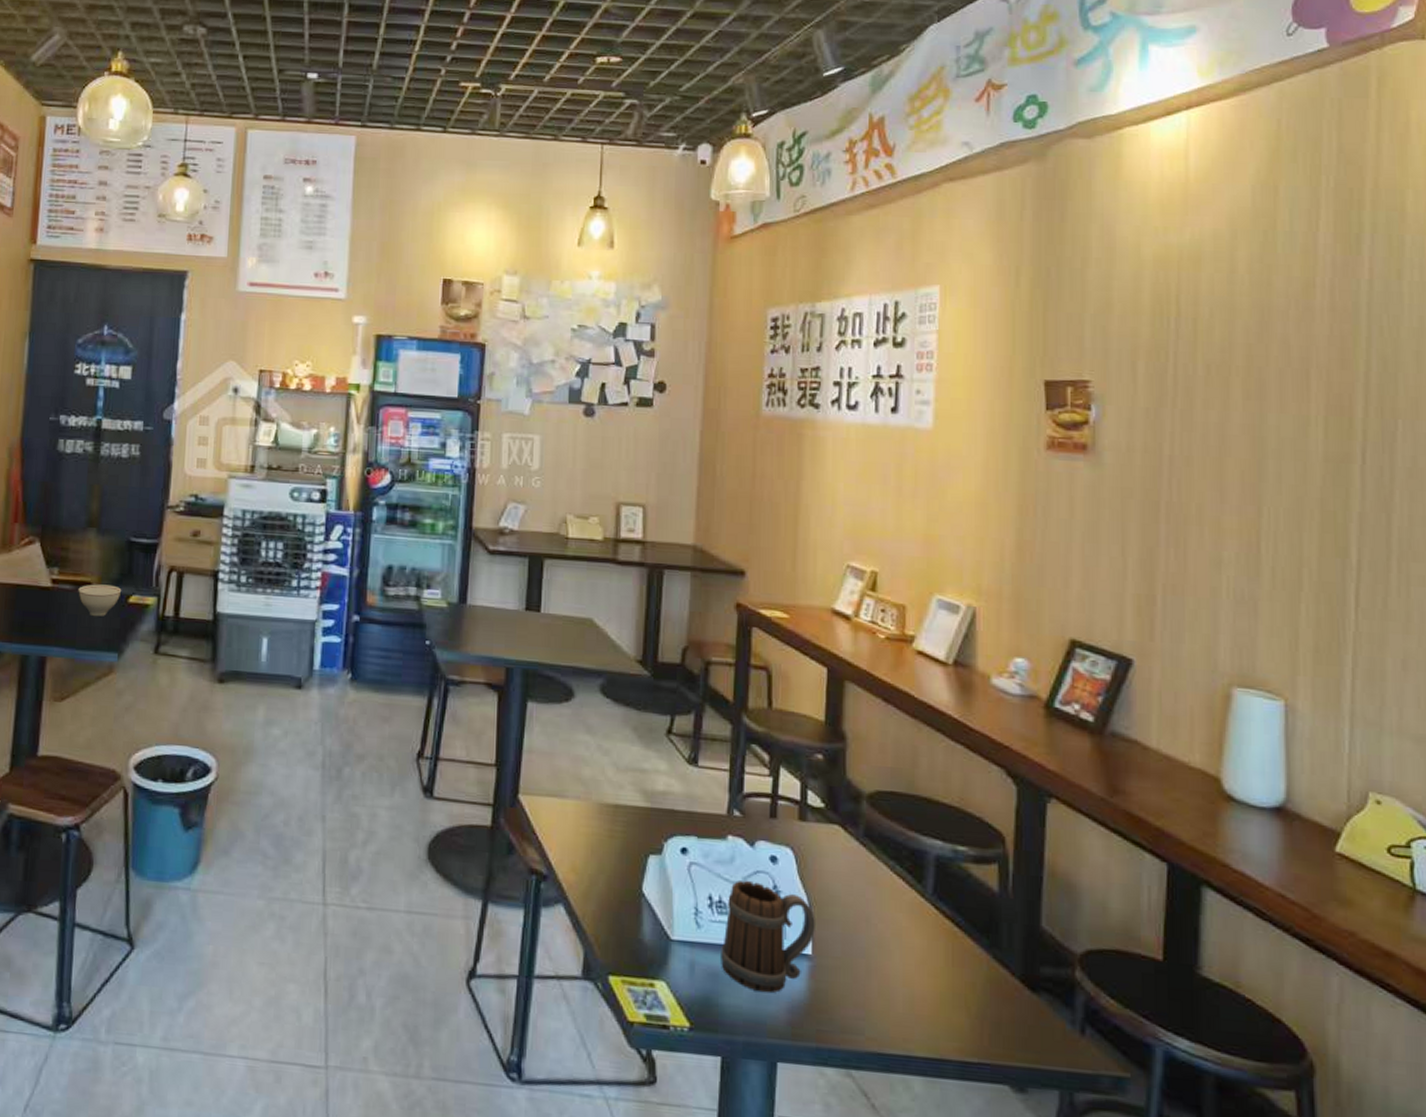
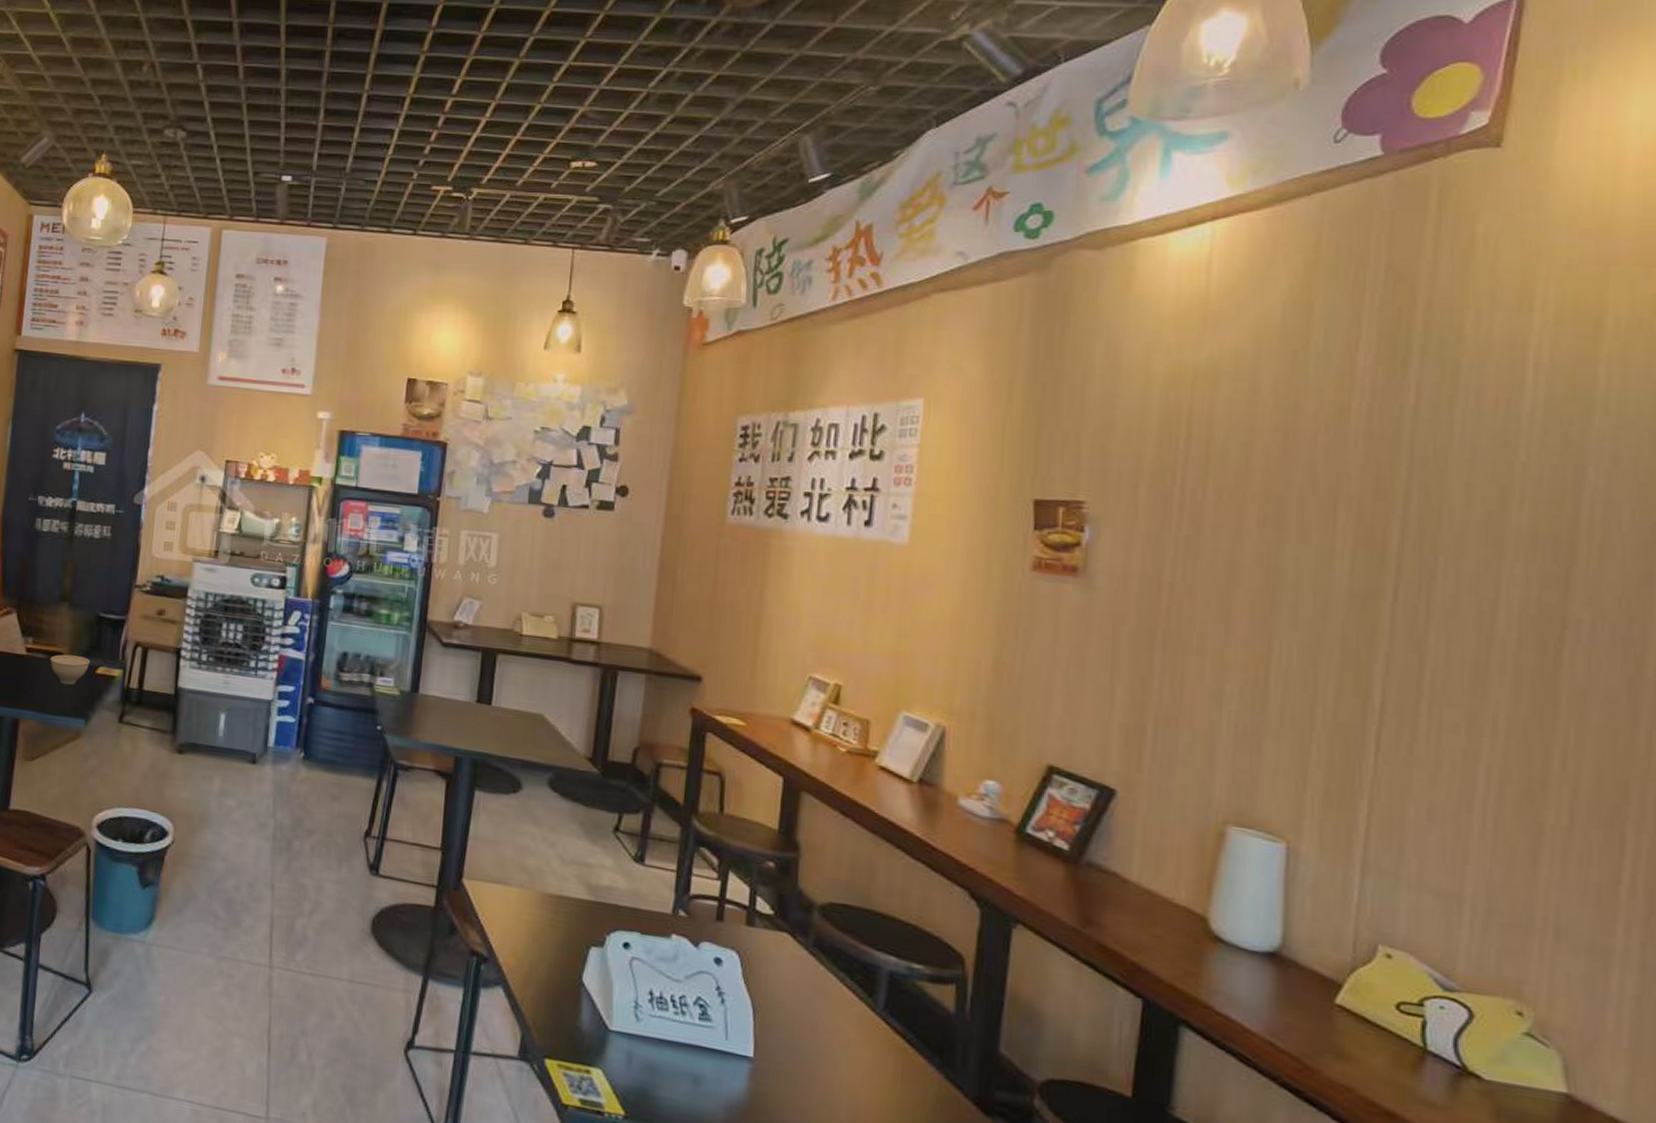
beer mug: present [721,880,817,993] -> none [659,978,760,1091]

